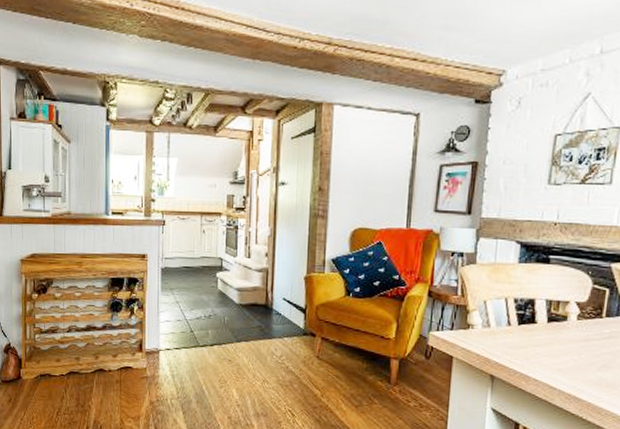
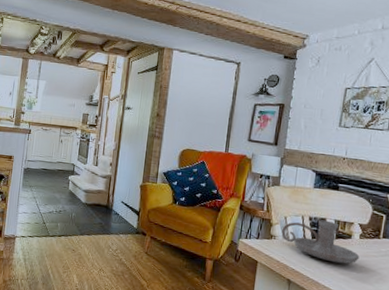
candle holder: none [480,301,578,352] -> present [281,219,360,264]

